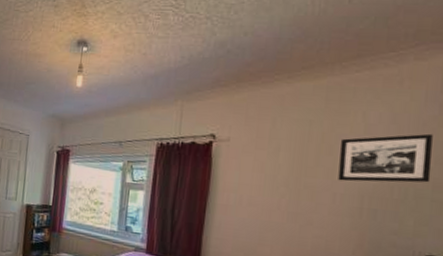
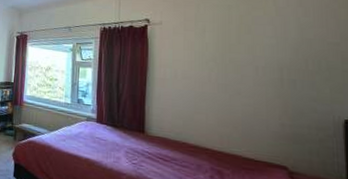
picture frame: present [338,133,433,183] -> none [257,14,339,56]

